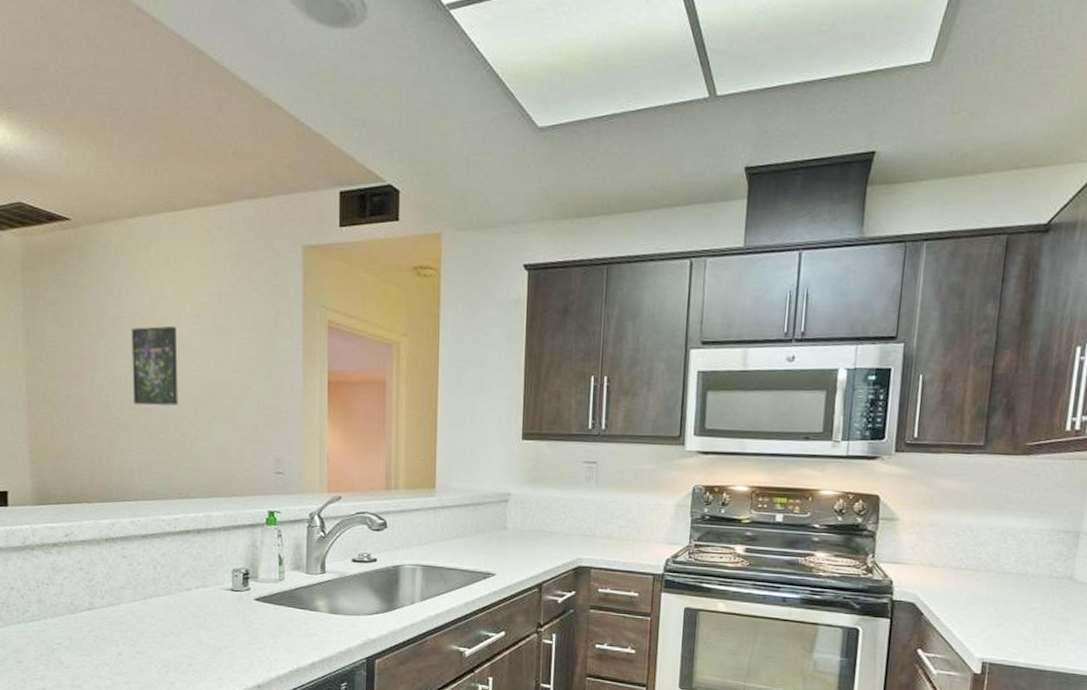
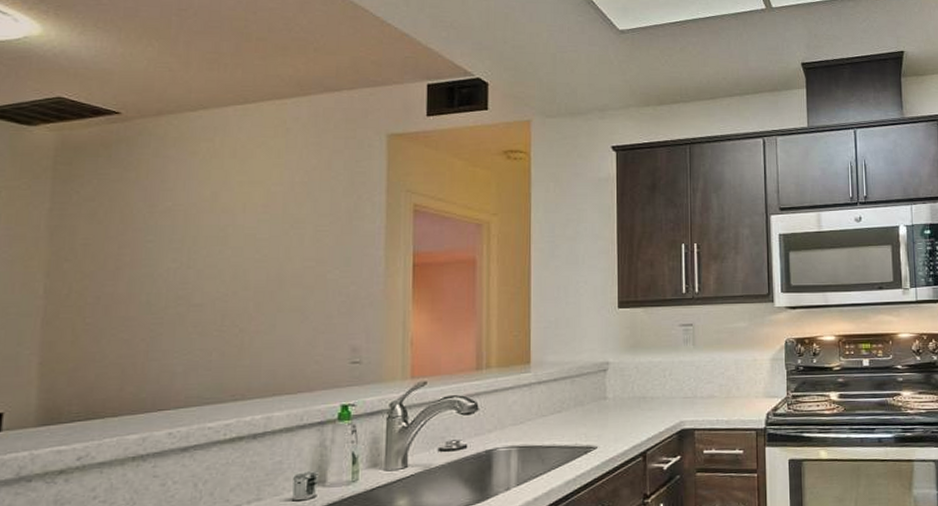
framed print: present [132,325,178,406] -> none [182,216,241,302]

